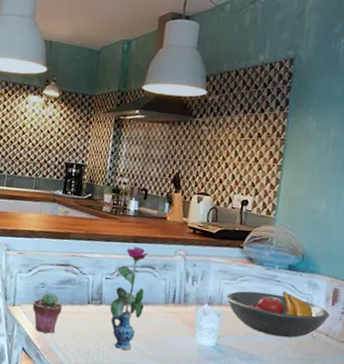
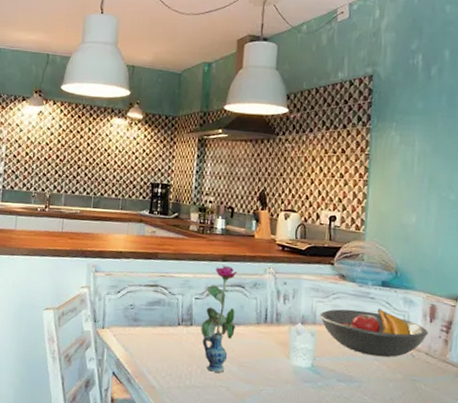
potted succulent: present [33,292,63,334] -> none [122,314,153,357]

